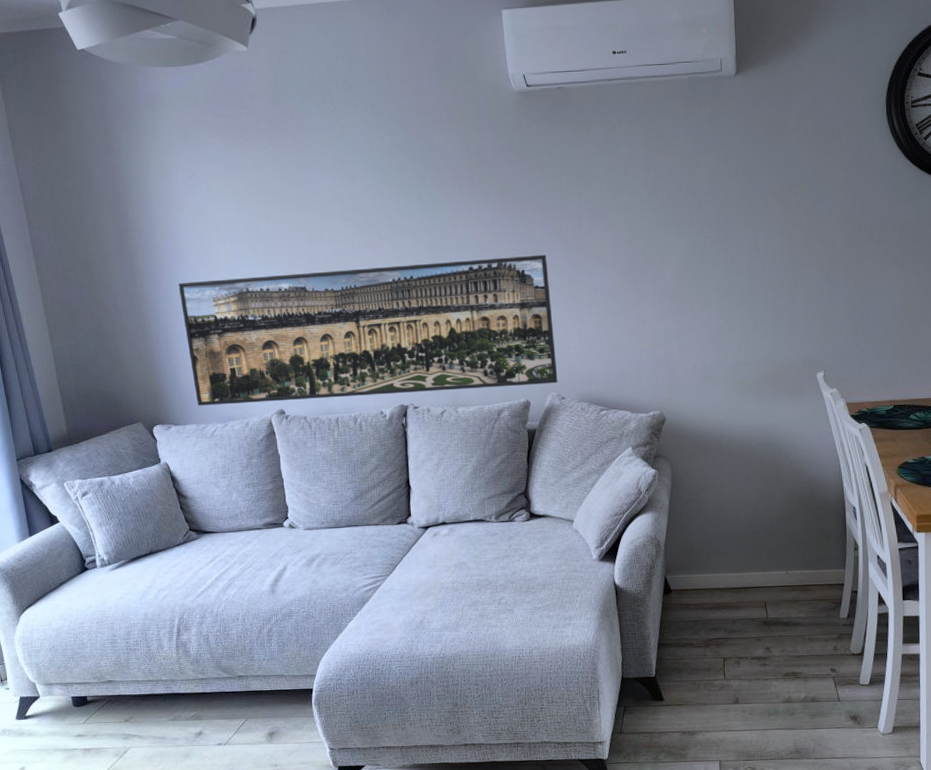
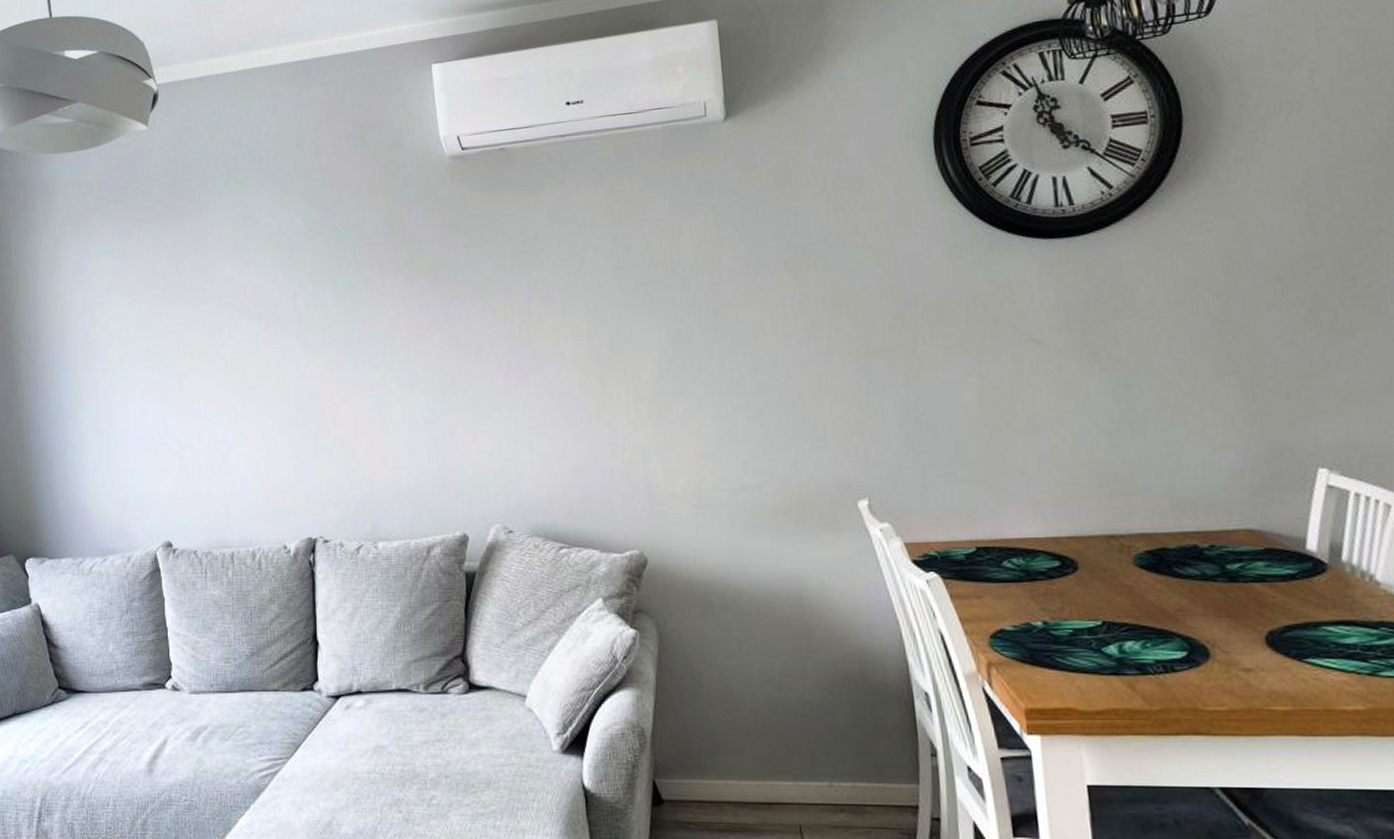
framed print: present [178,254,558,406] -> none [61,349,504,536]

